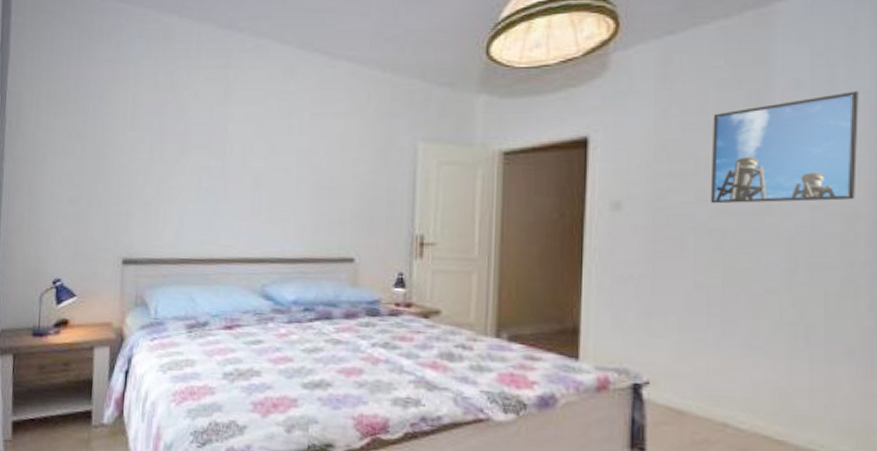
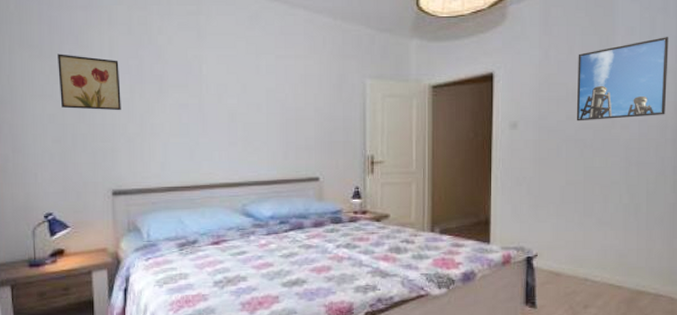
wall art: none [80,110,141,172] -> present [57,54,121,111]

